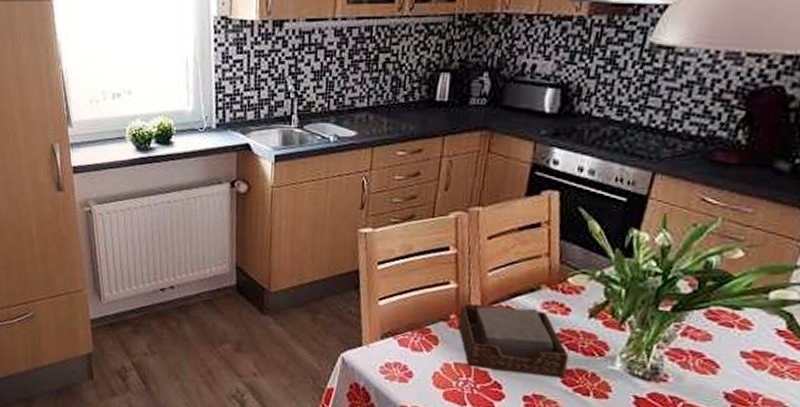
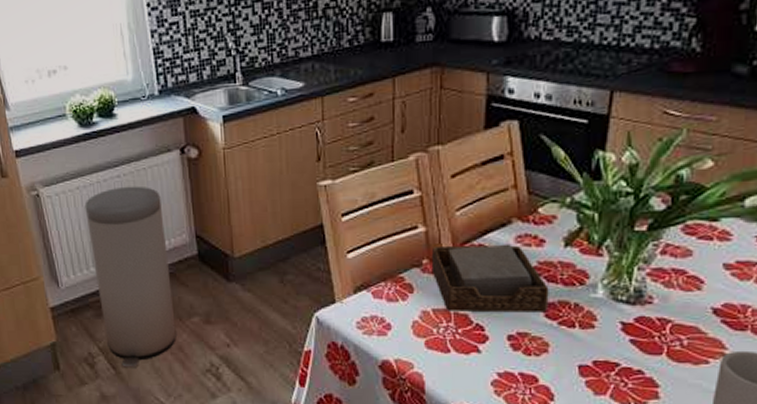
pedal bin: none [133,212,208,385] -> present [84,186,176,368]

